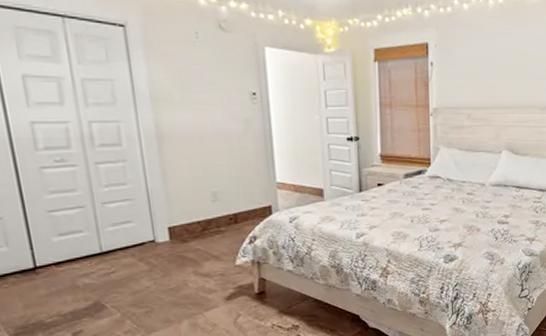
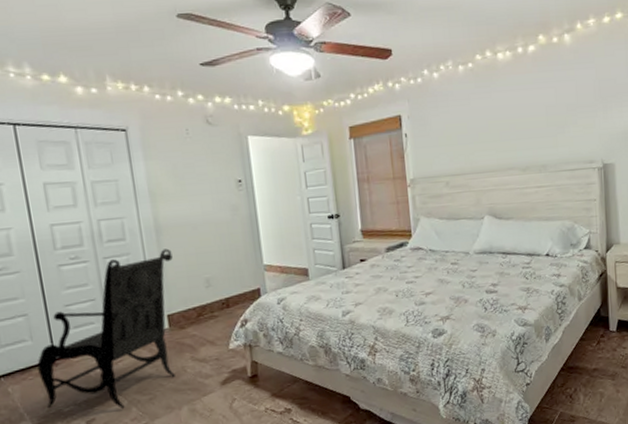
armchair: none [13,158,176,321] -> present [37,248,175,409]

